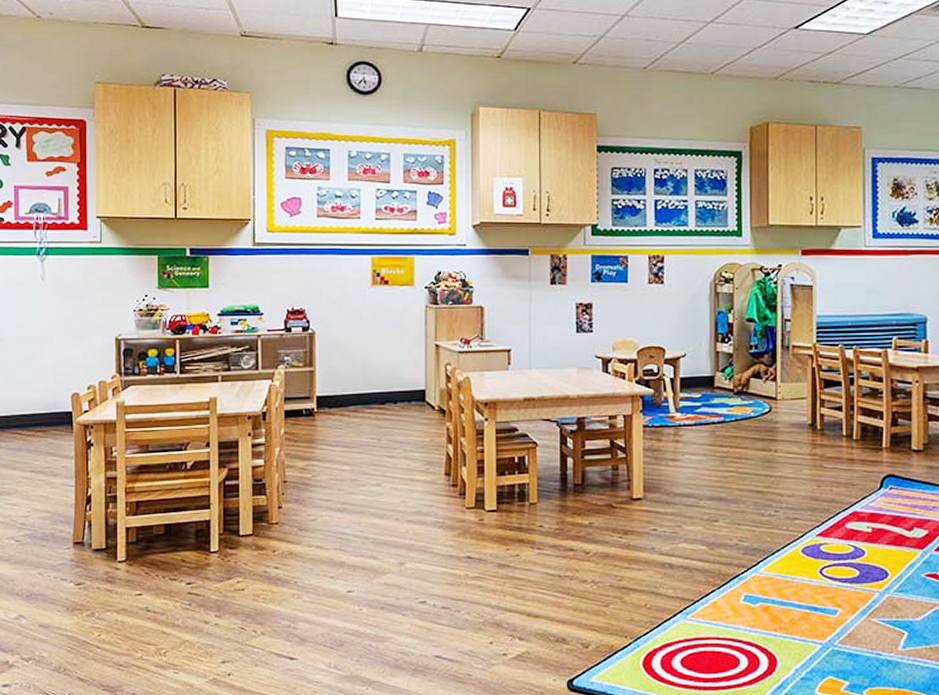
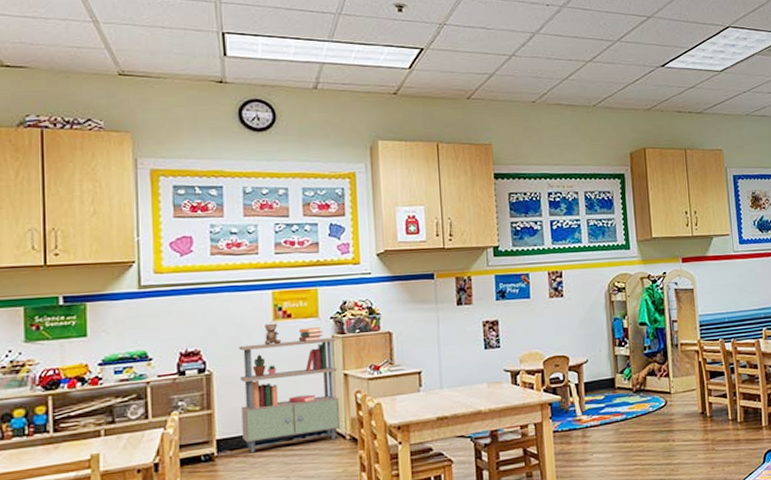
shelving unit: none [339,288,430,413] -> present [239,323,341,453]

